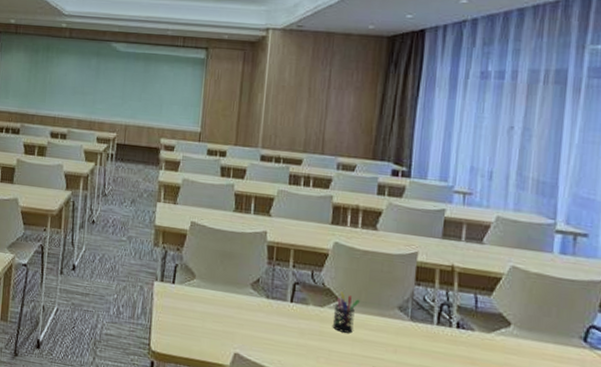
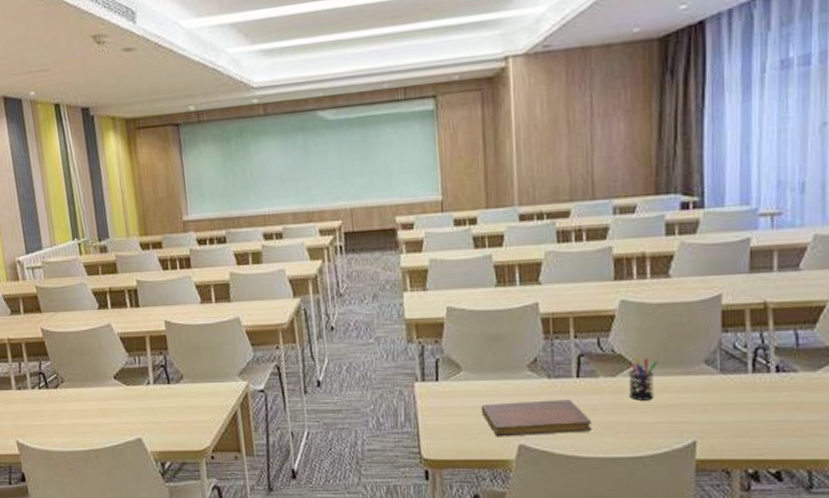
notebook: none [206,311,299,352] -> present [481,399,592,437]

